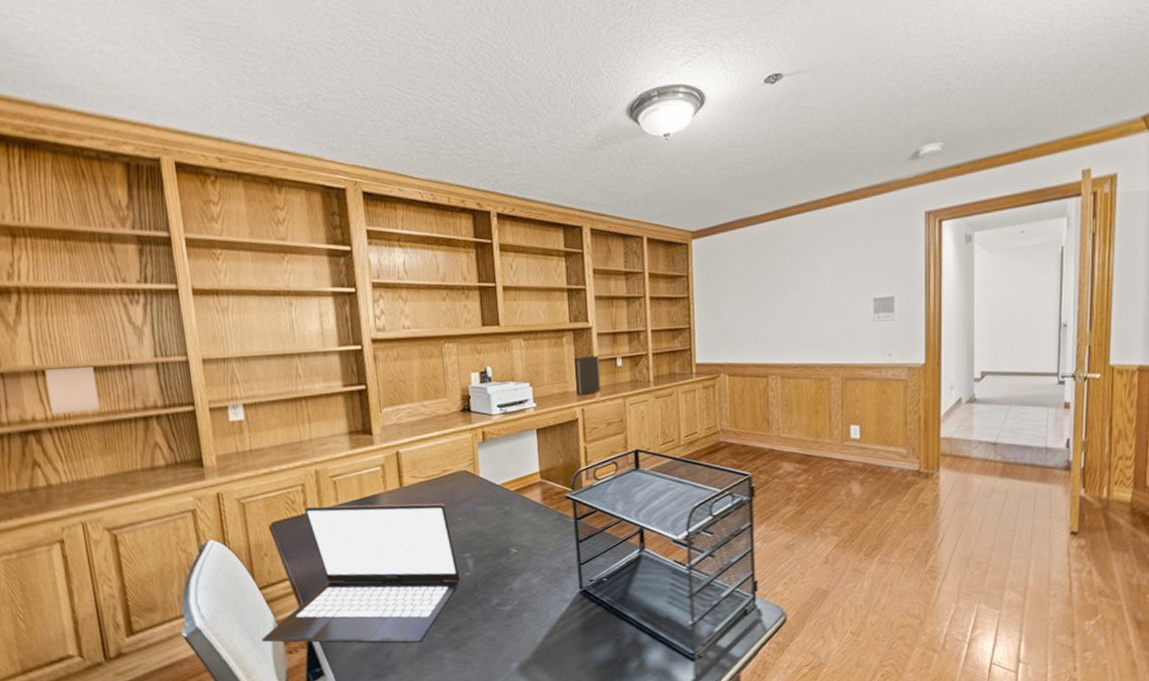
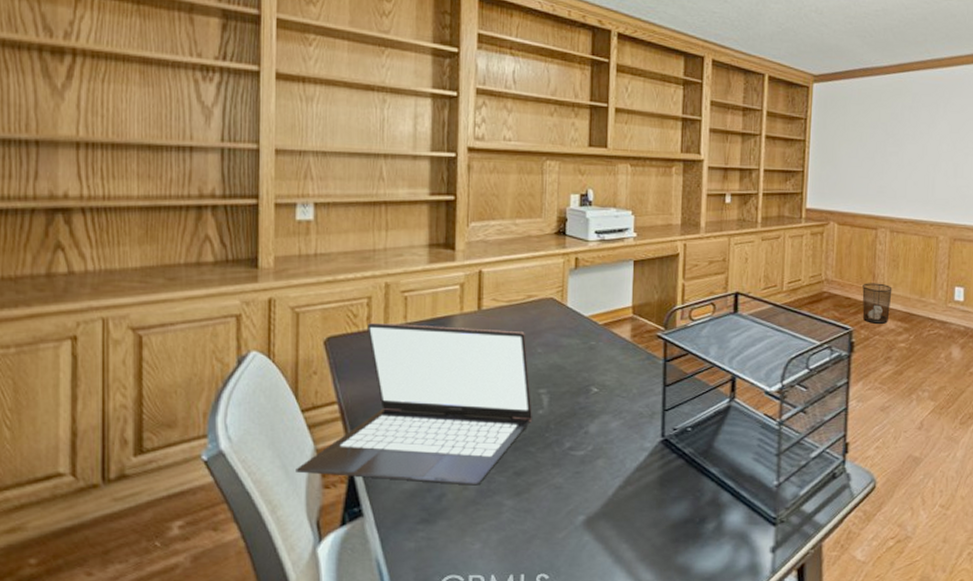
book: present [44,361,100,414] -> none [88,135,147,194]
binder: present [574,355,601,396] -> none [680,189,707,230]
waste bin: none [758,428,788,468] -> present [862,283,893,324]

